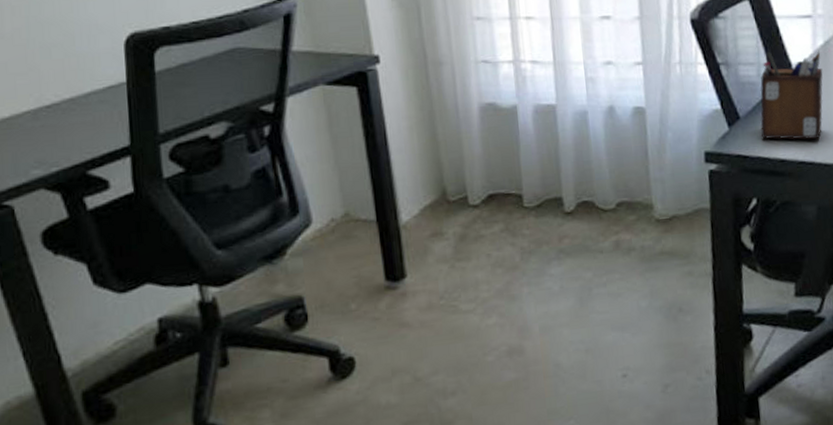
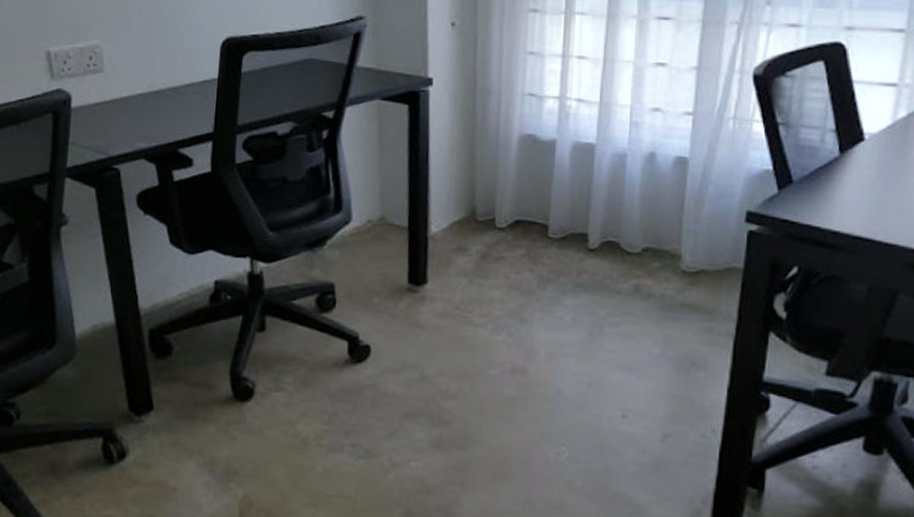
desk organizer: present [760,50,823,140] -> none [815,116,901,216]

